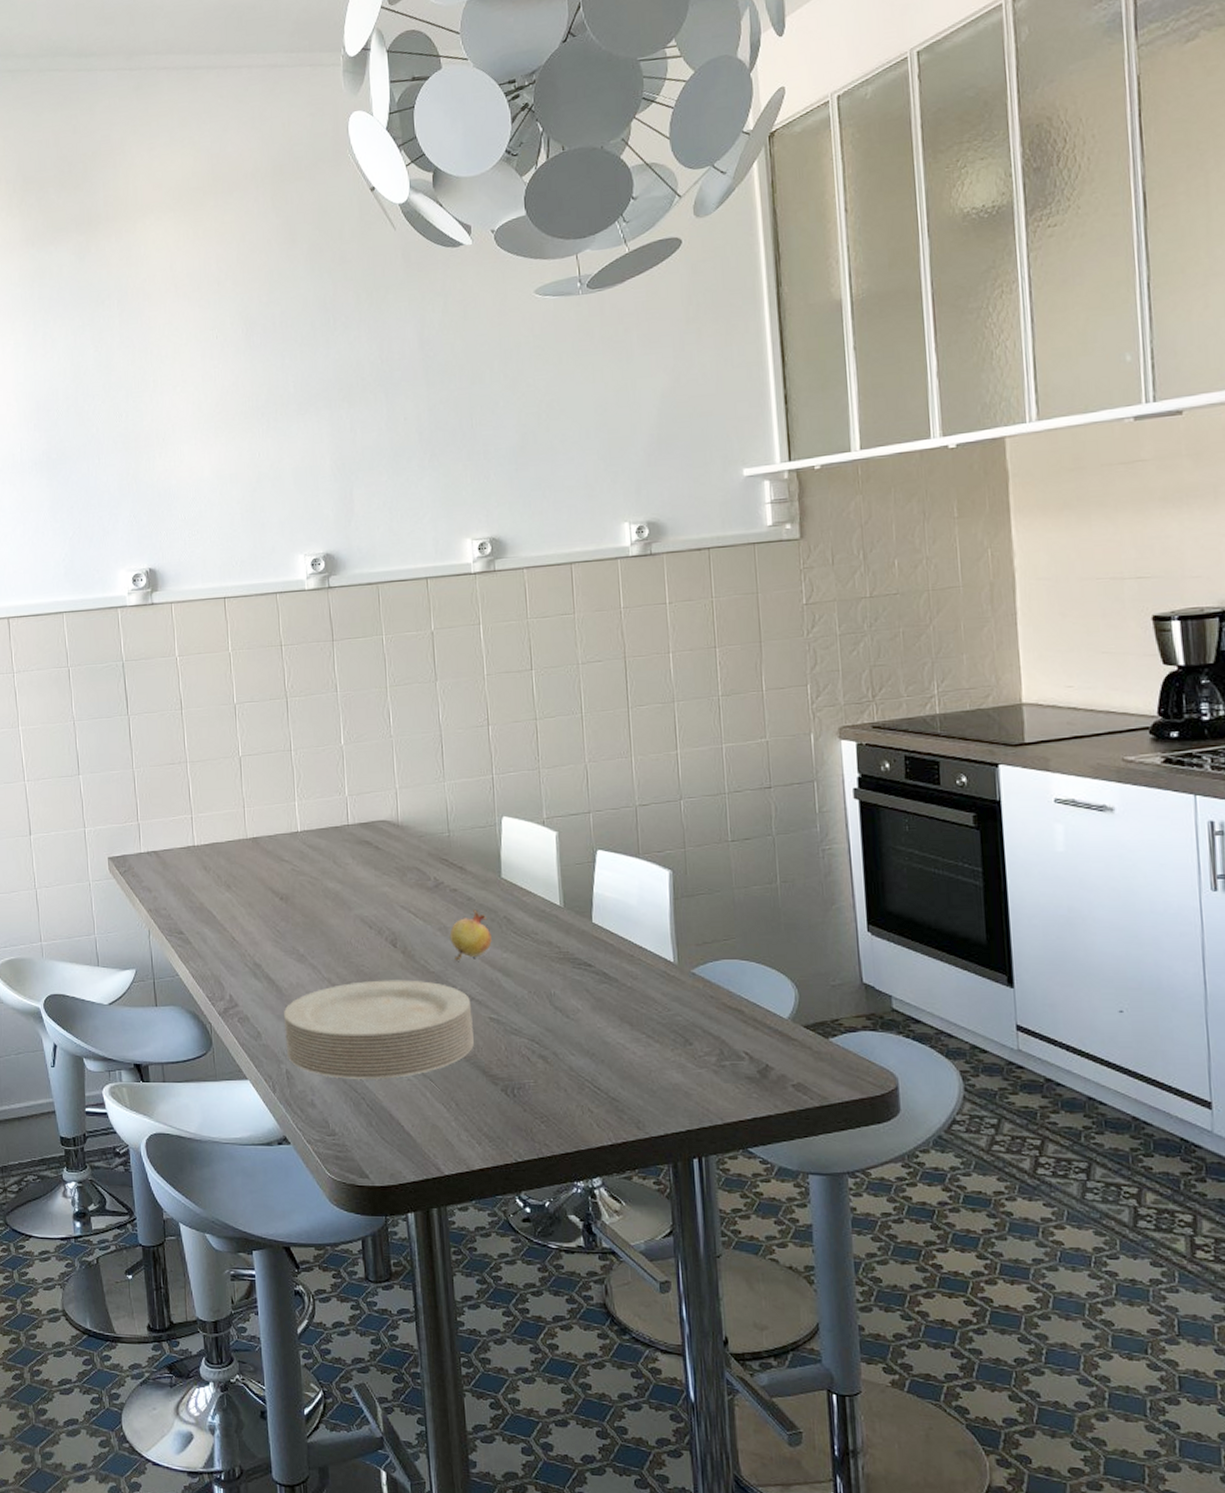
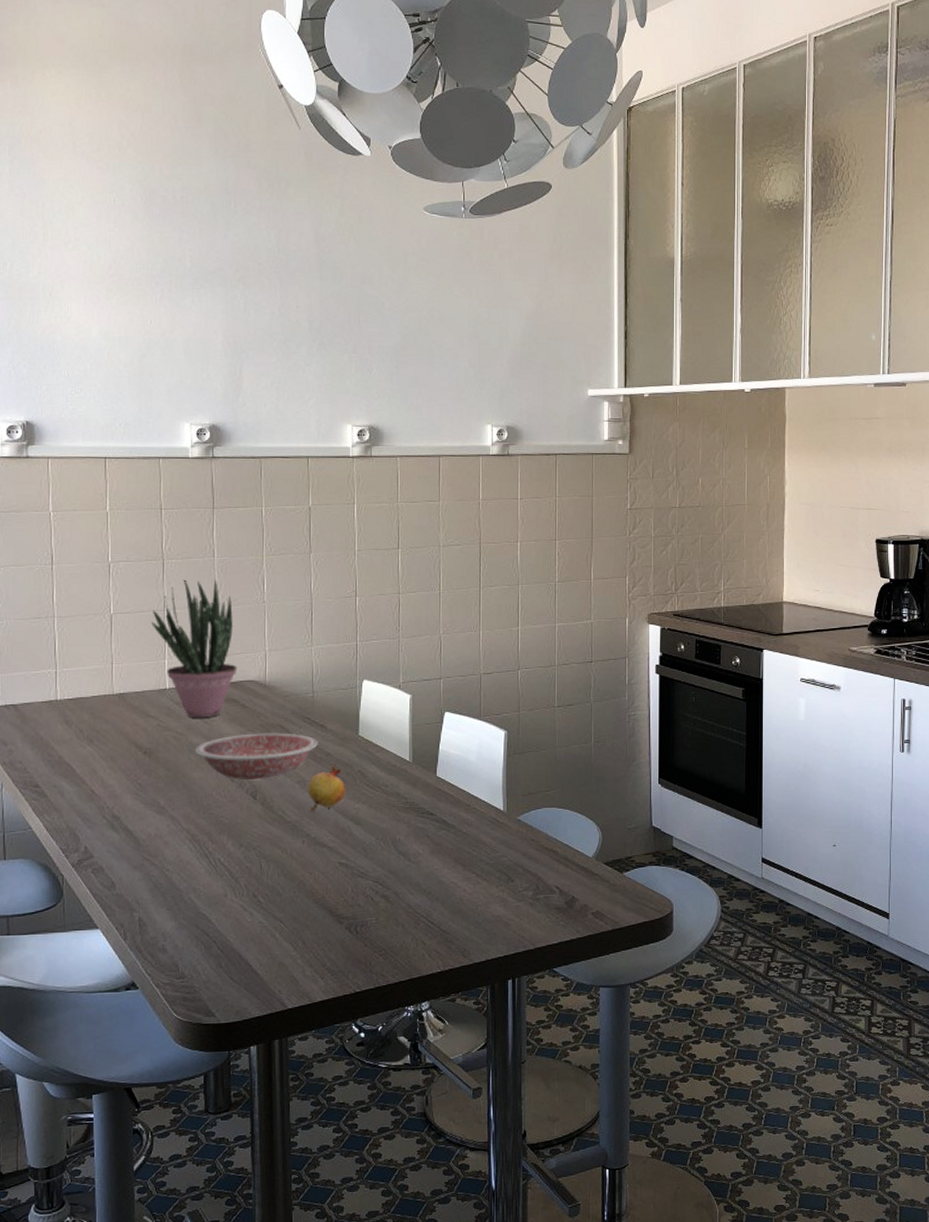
potted plant: none [279,715,368,862] -> present [151,579,237,718]
plate: present [283,980,474,1079] -> none [139,829,323,924]
bowl: none [331,876,458,926] -> present [195,733,318,780]

